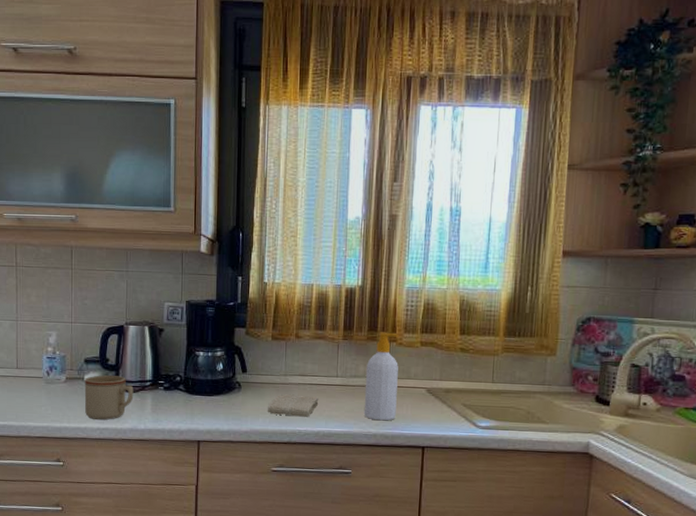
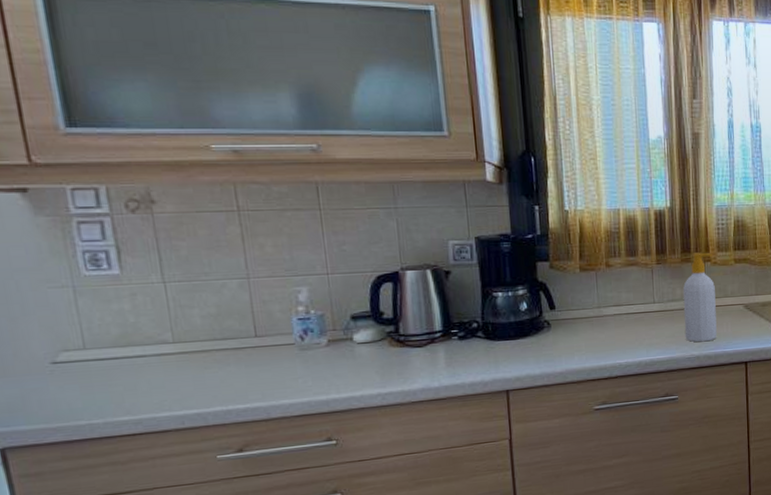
mug: present [84,375,134,420] -> none [353,330,421,385]
washcloth: present [268,394,319,417] -> none [583,326,638,350]

